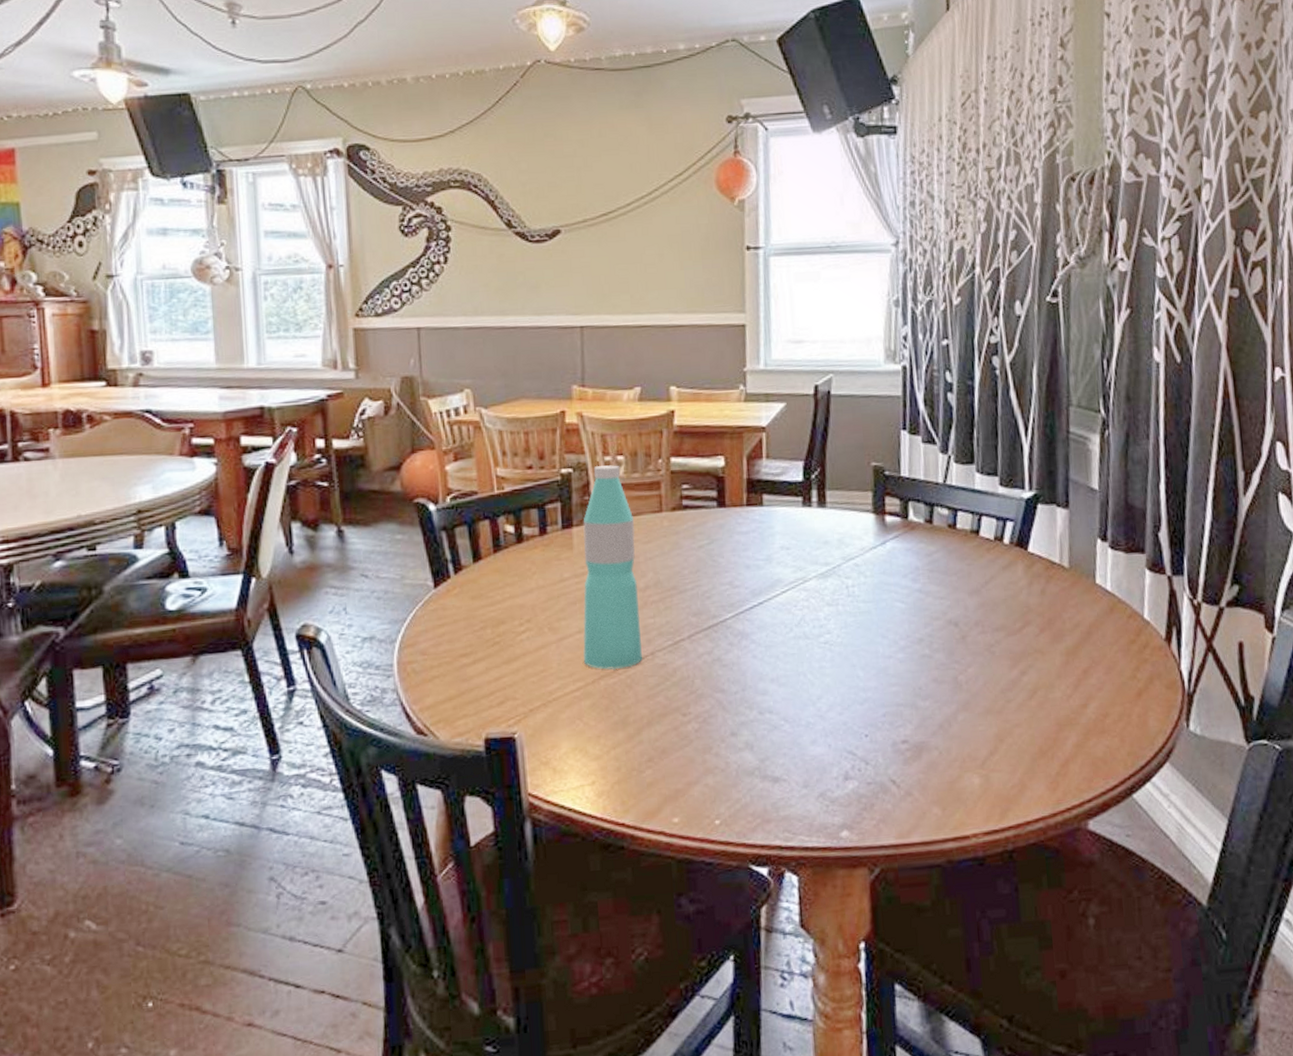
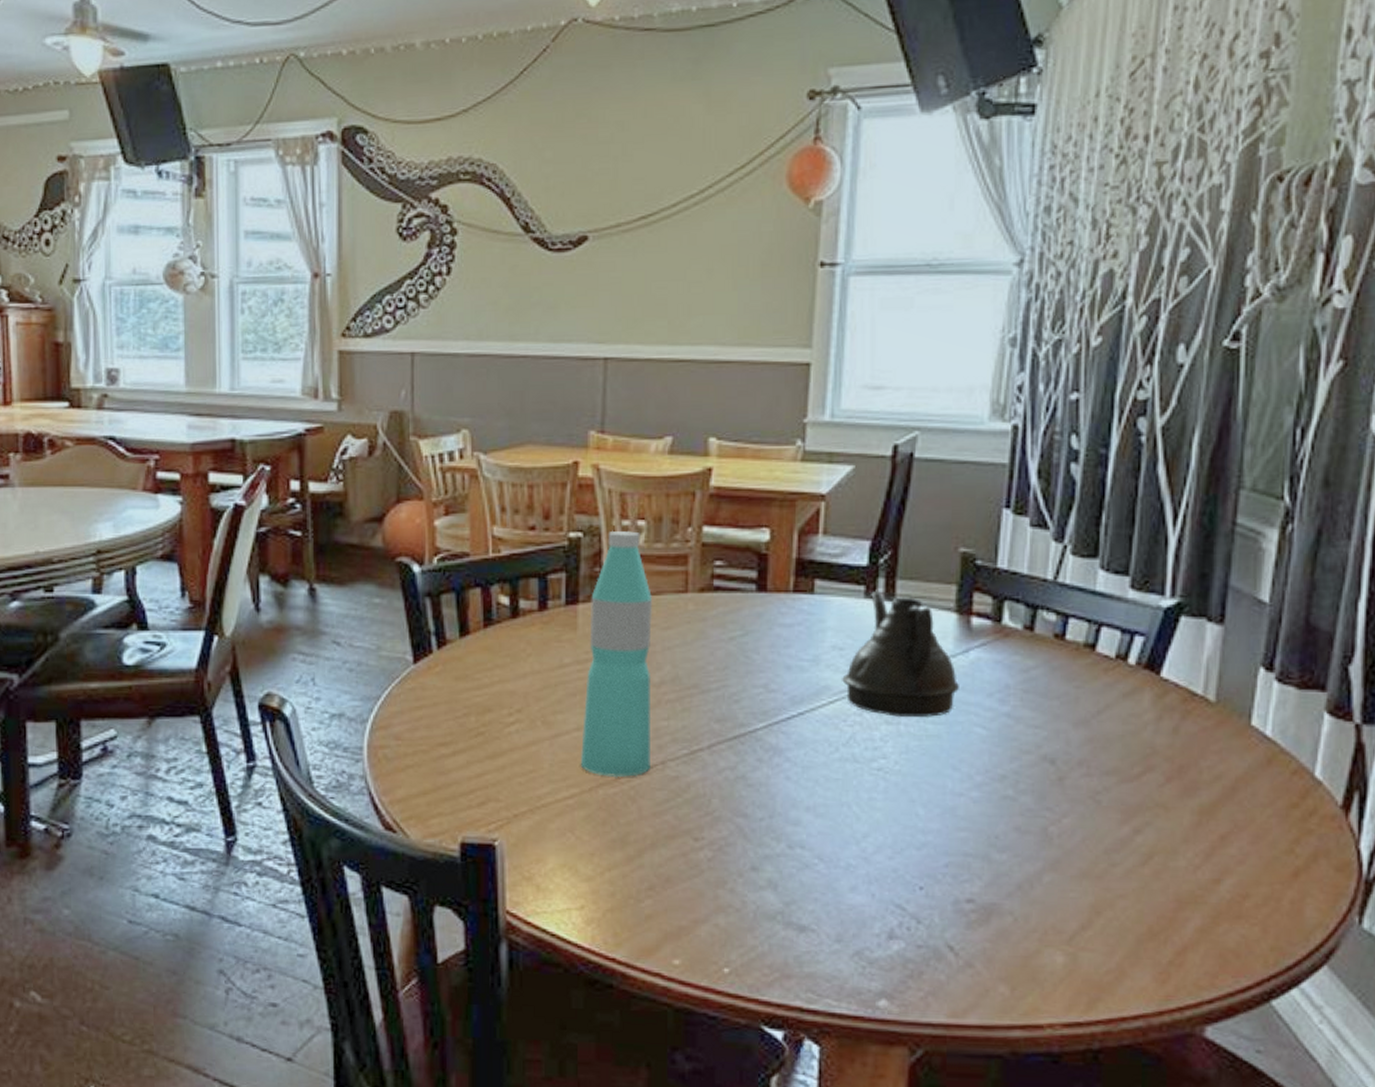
teapot: none [790,500,881,599] -> present [842,590,959,717]

